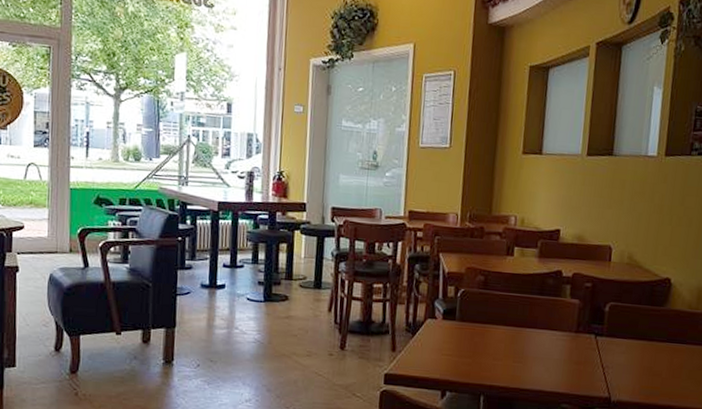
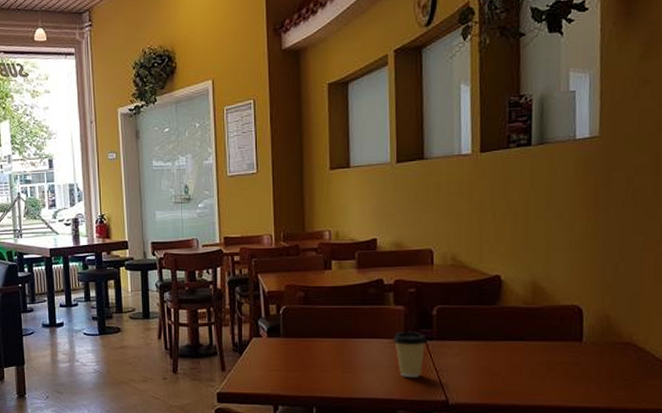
coffee cup: none [565,325,598,373] -> present [393,331,428,378]

